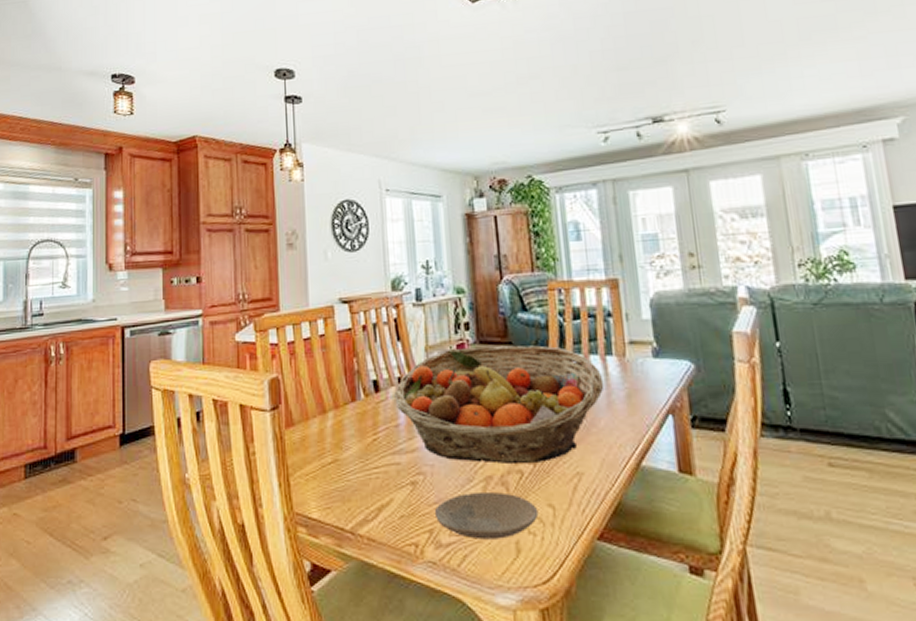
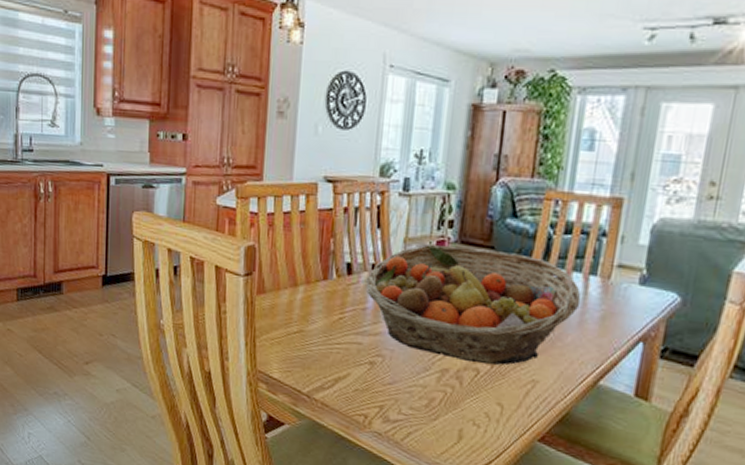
plate: present [434,491,539,540] -> none [387,380,487,425]

